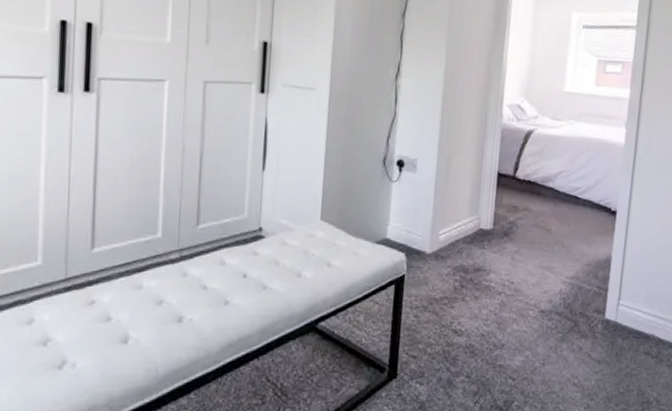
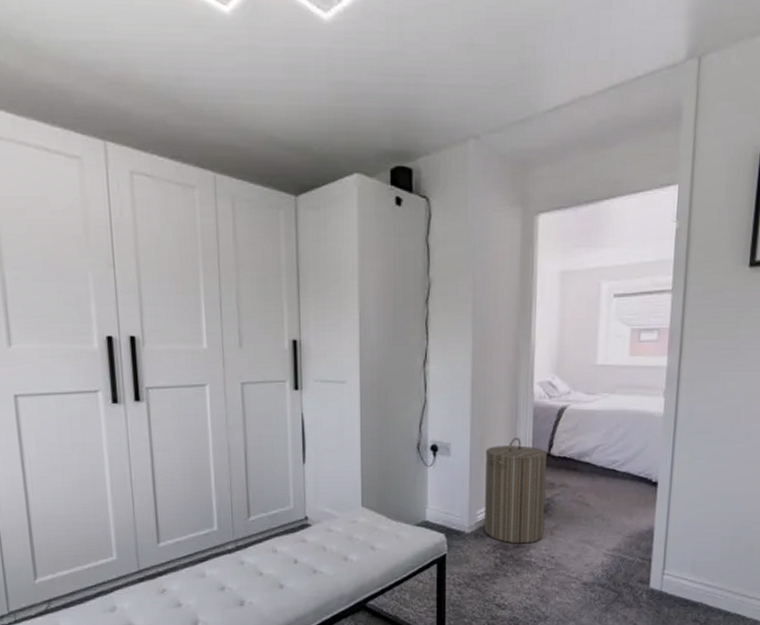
laundry hamper: none [446,158,512,267] -> present [485,438,547,544]

